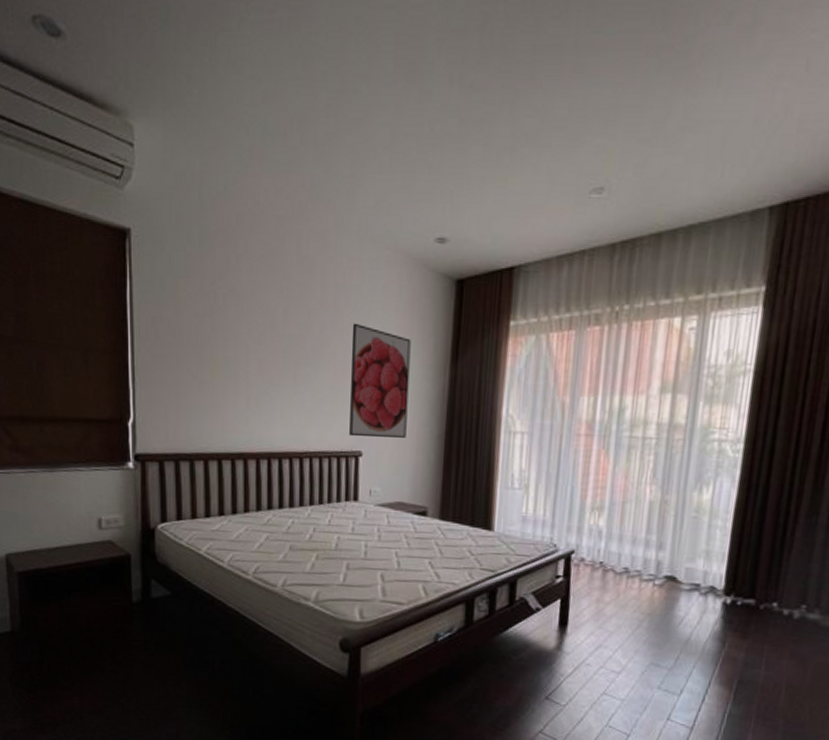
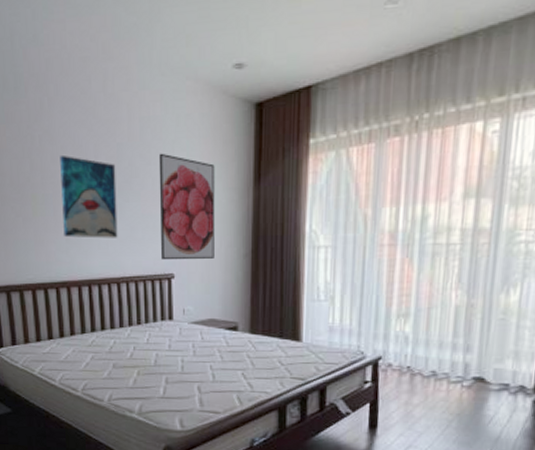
wall art: none [244,317,306,409] -> present [60,156,118,238]

